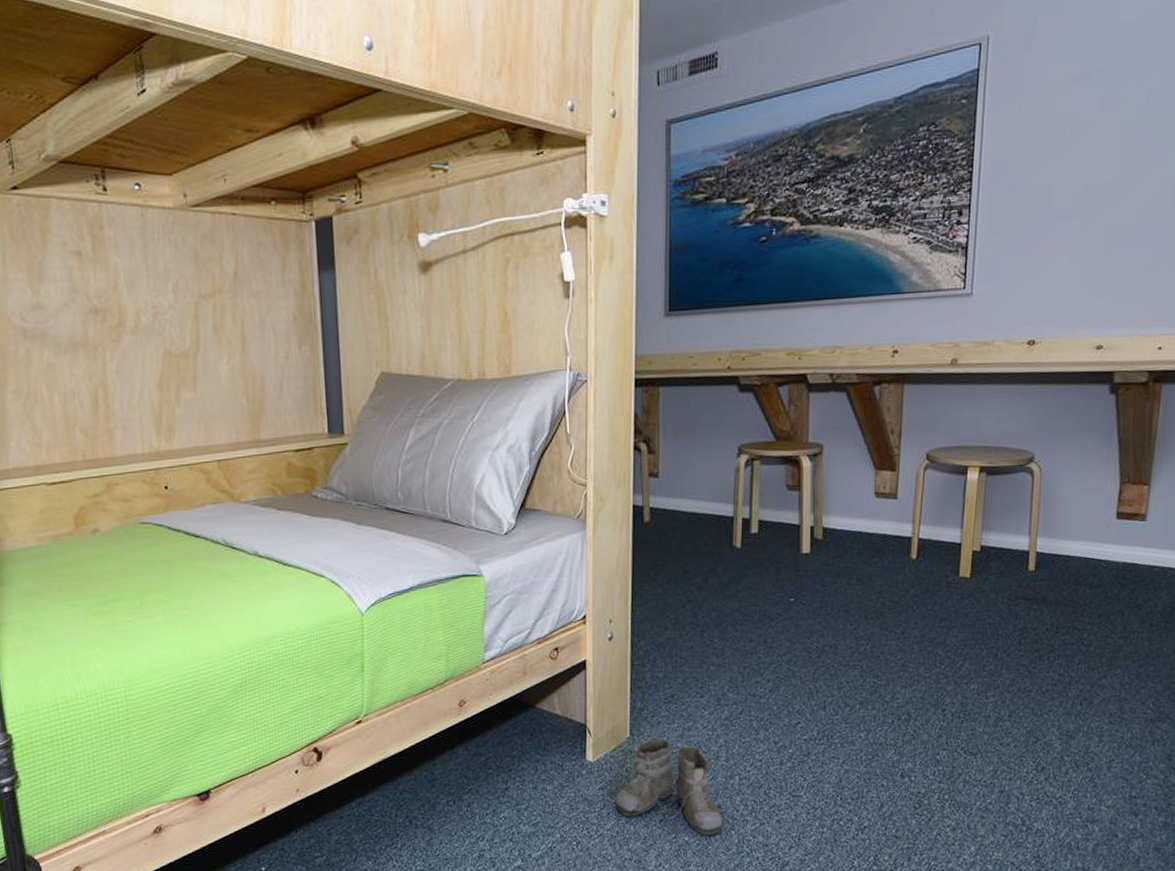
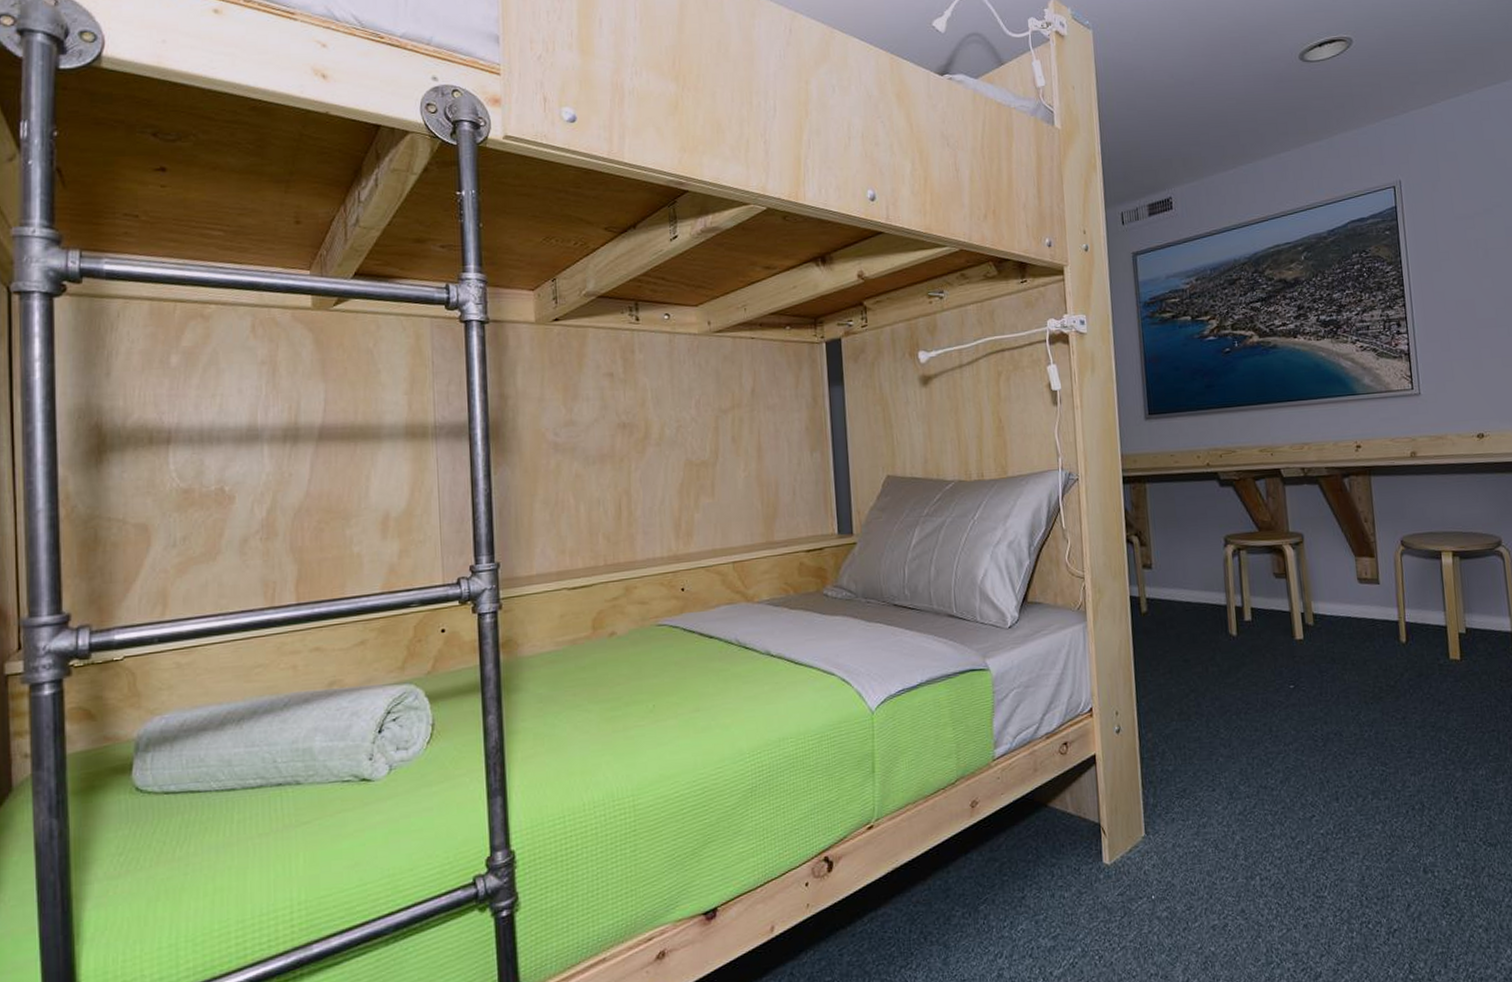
boots: present [614,736,728,836] -> none [1135,834,1253,945]

